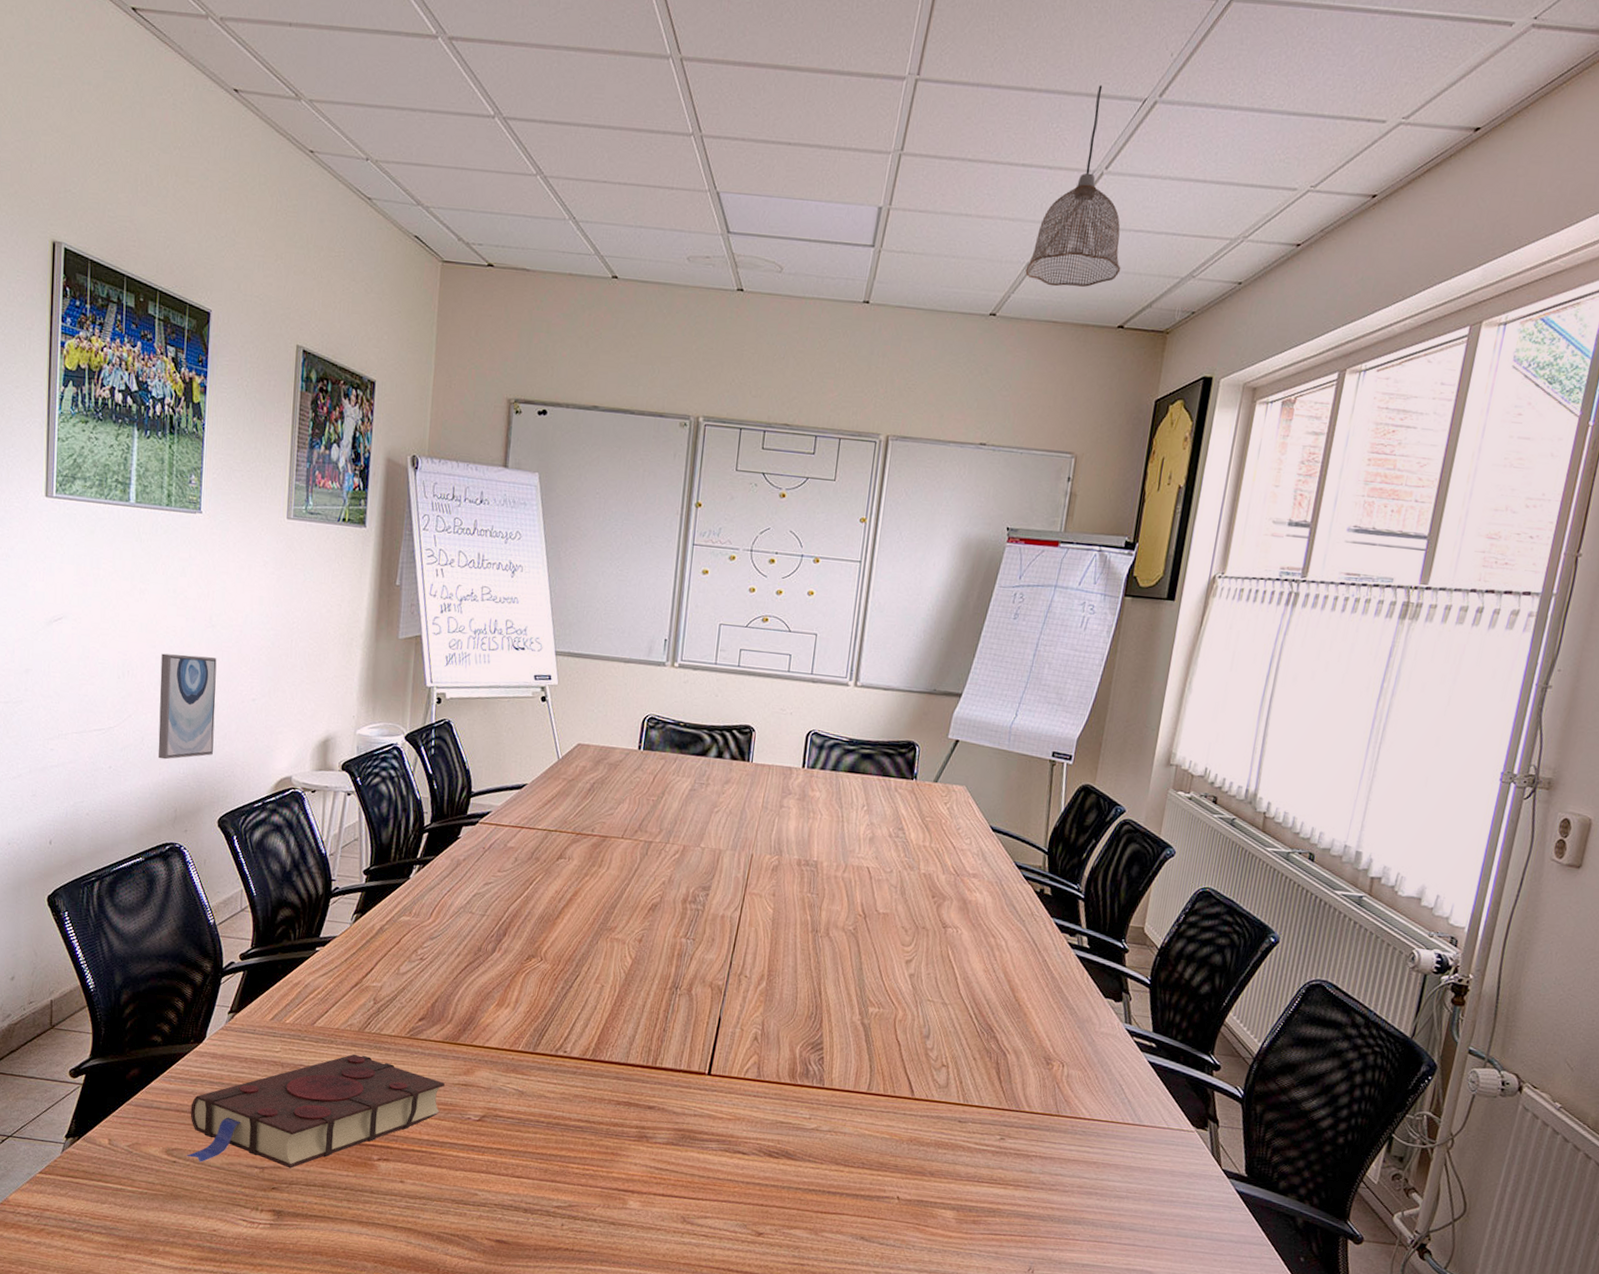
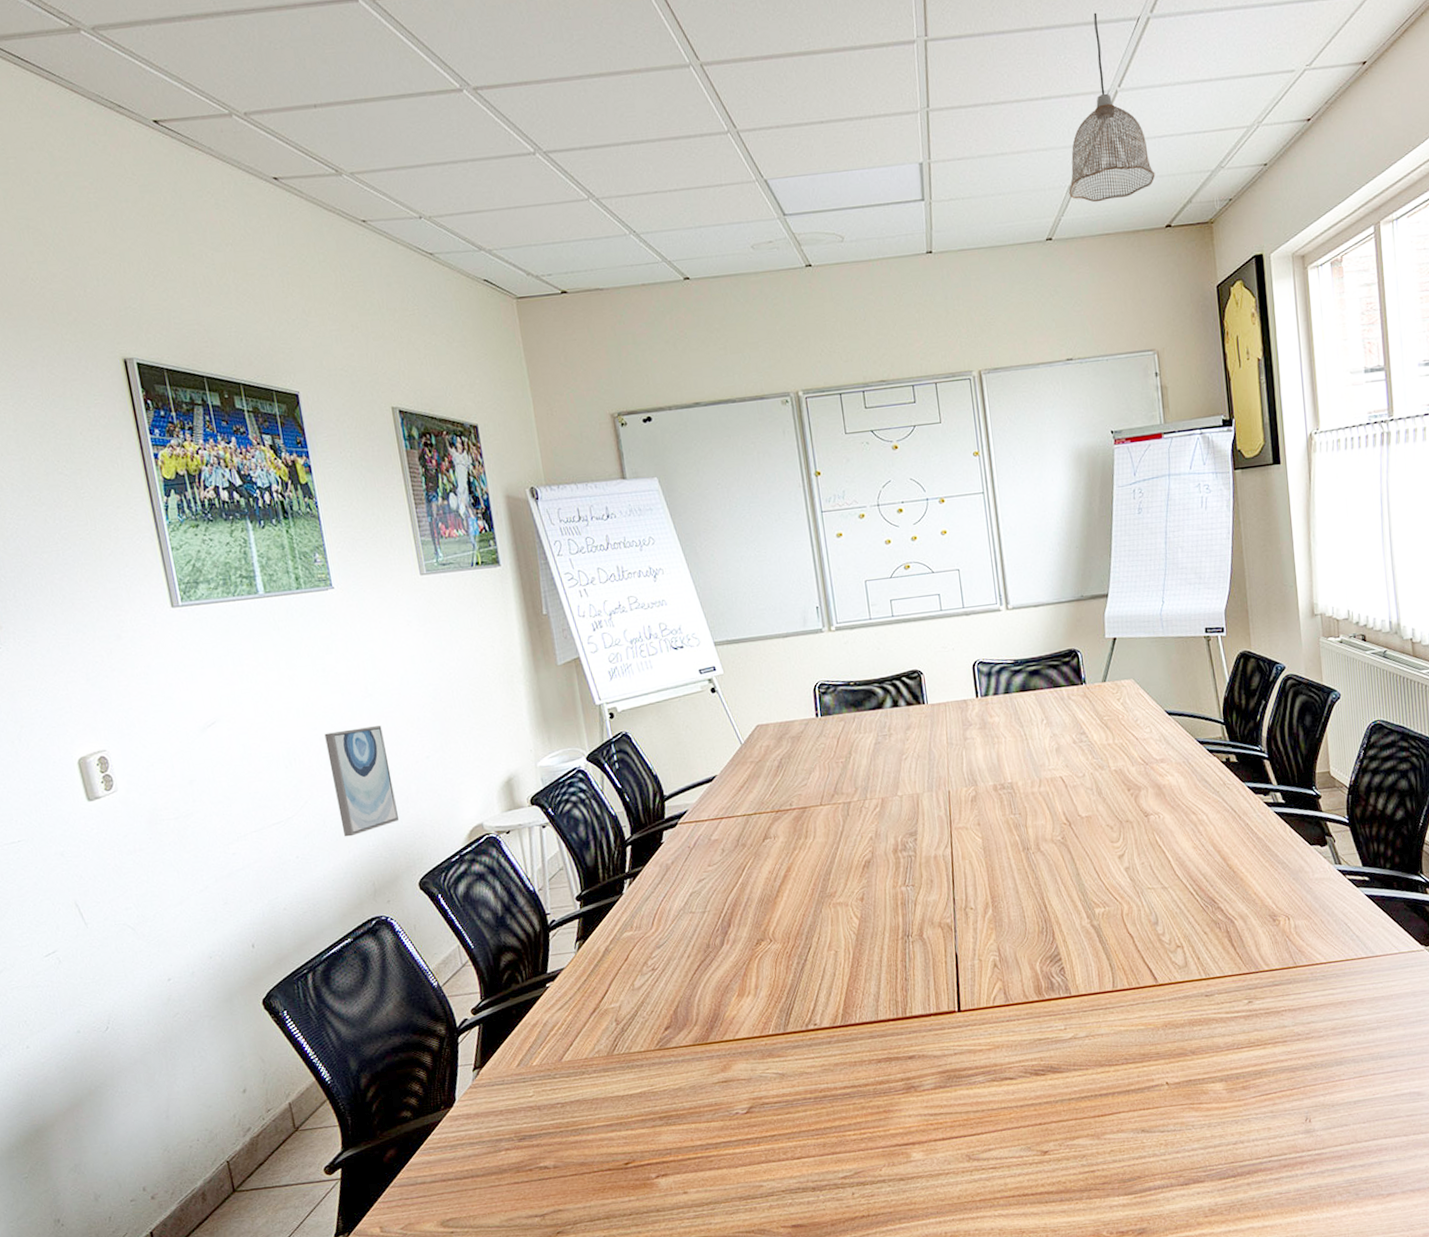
book: present [187,1054,445,1168] -> none [456,1078,707,1226]

